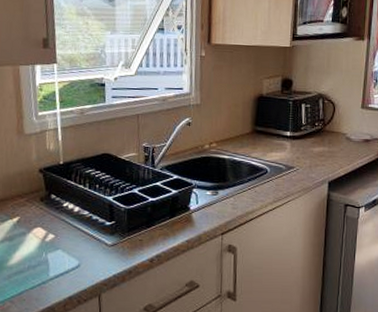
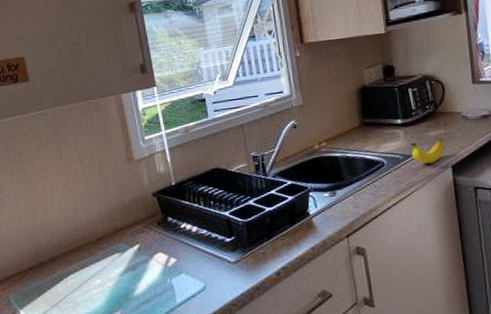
banana: none [294,156,326,178] -> present [410,139,445,164]

